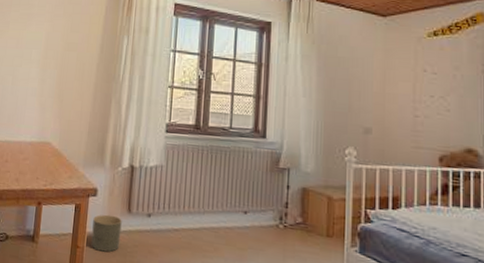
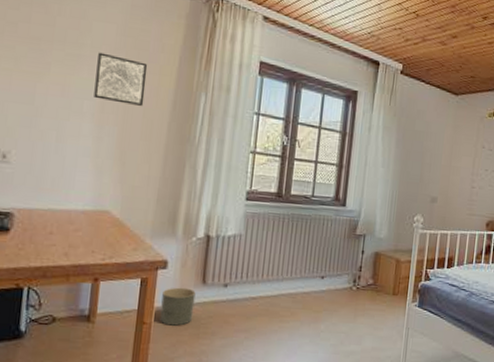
wall art: none [40,10,81,52] -> present [94,52,148,107]

